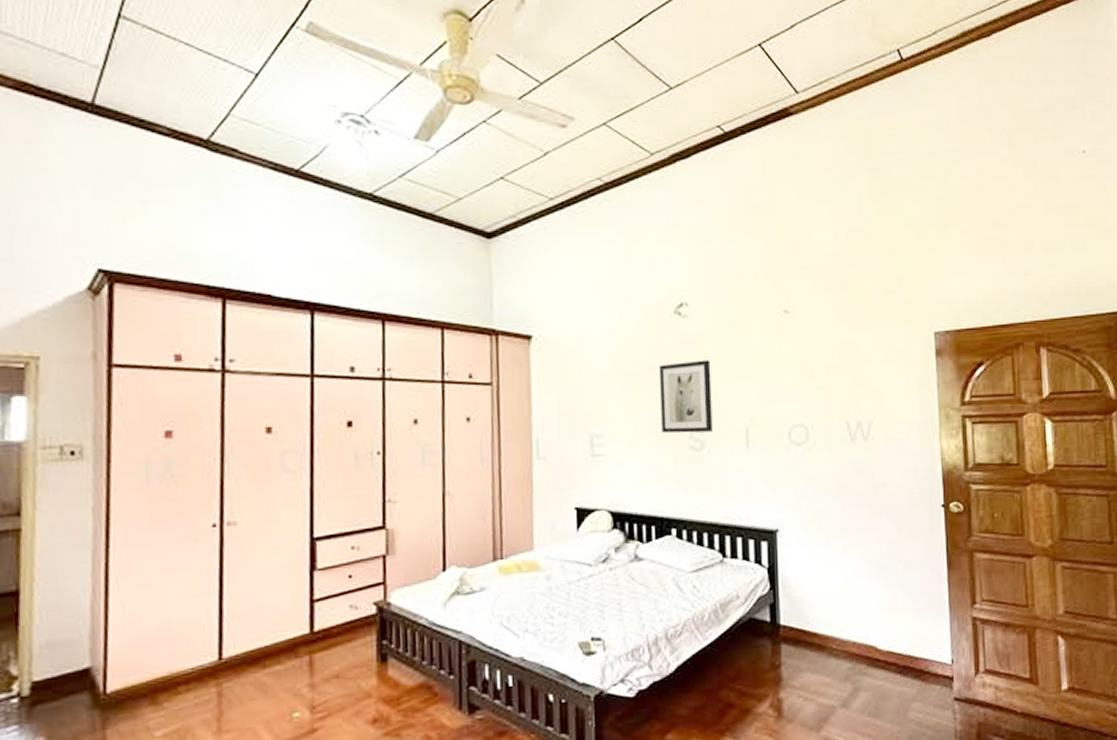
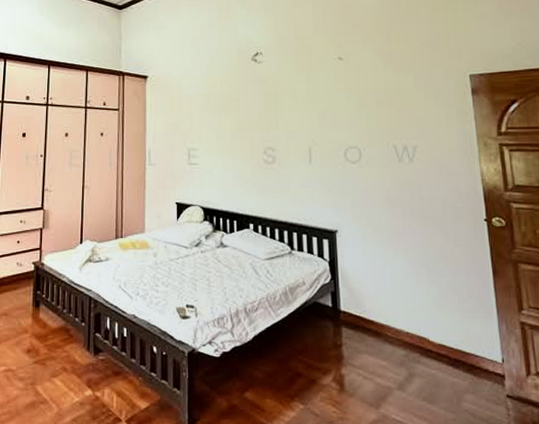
wall art: present [660,360,713,434] -> none [240,95,282,150]

